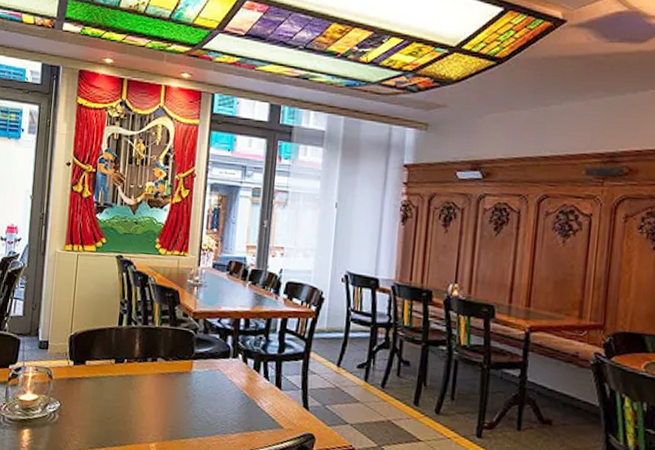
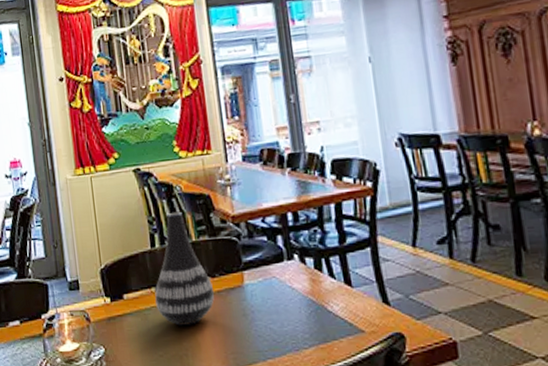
vase: none [112,299,166,398] -> present [154,211,215,326]

